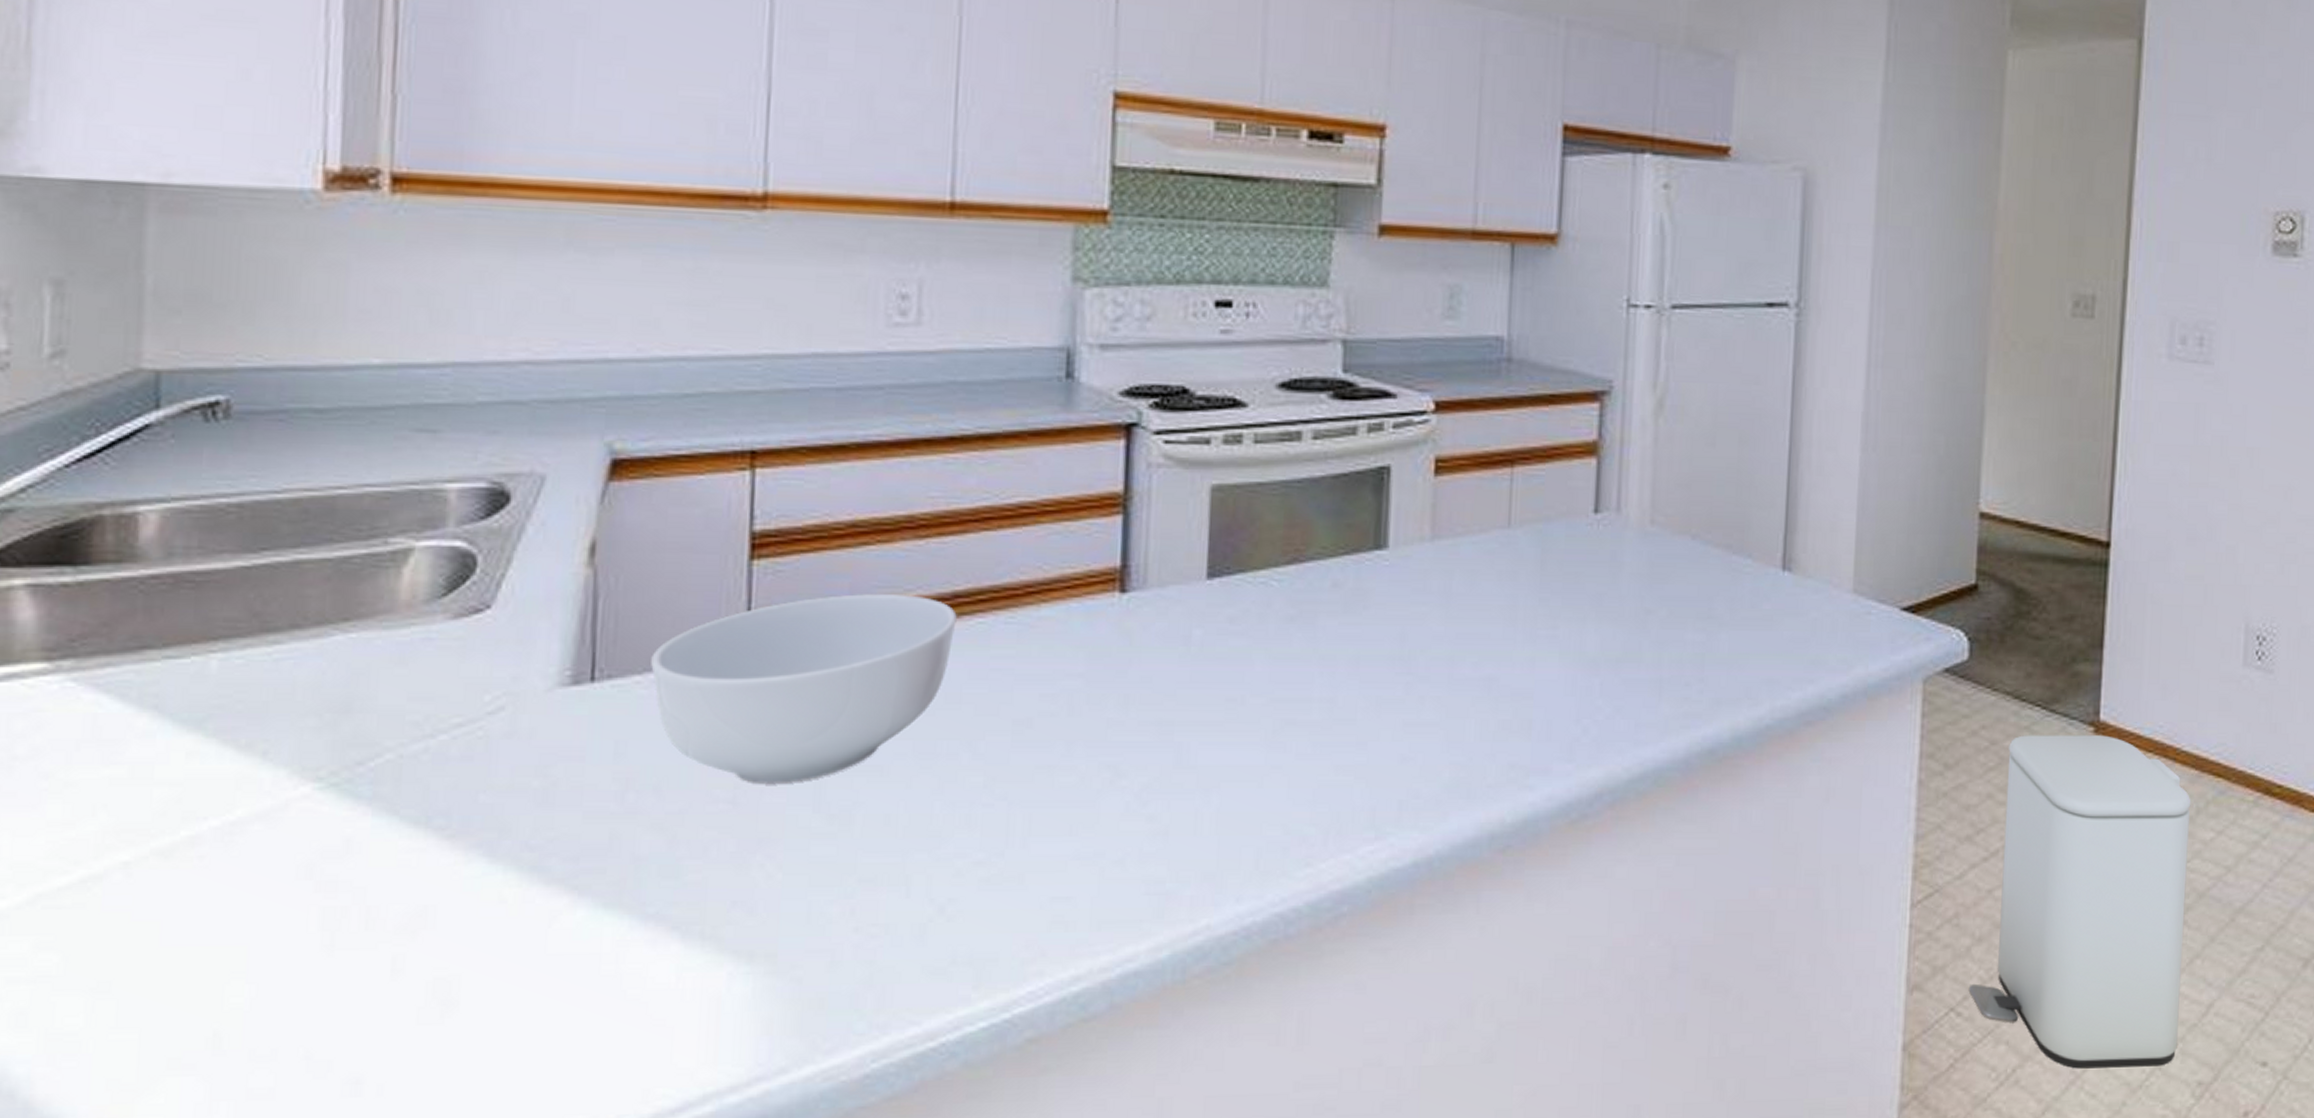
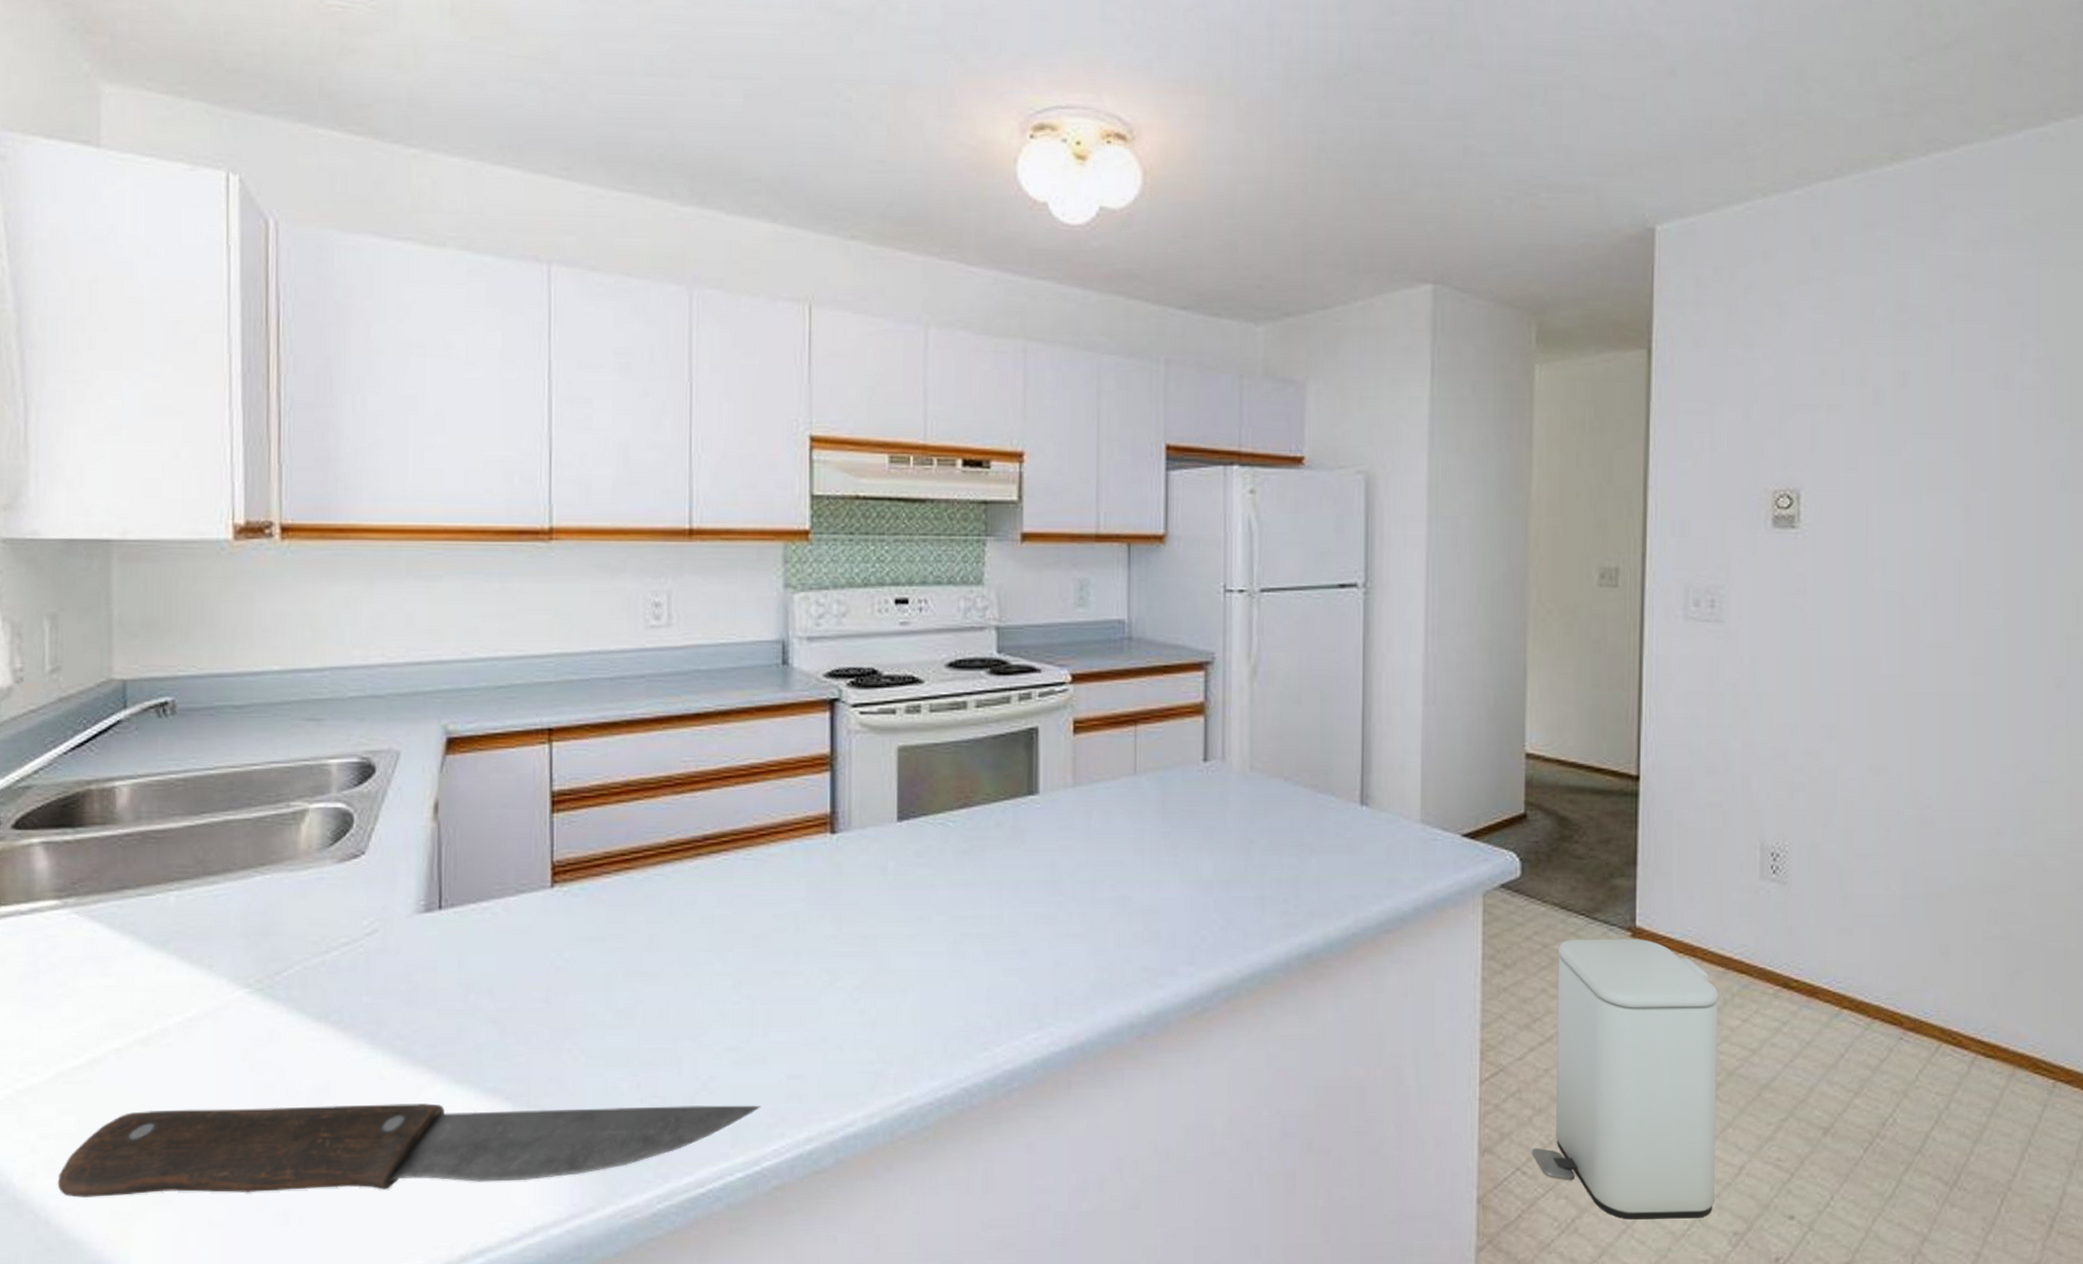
knife: none [28,934,1014,1062] -> present [57,1103,761,1198]
bowl: present [649,594,957,783] -> none [481,838,707,987]

